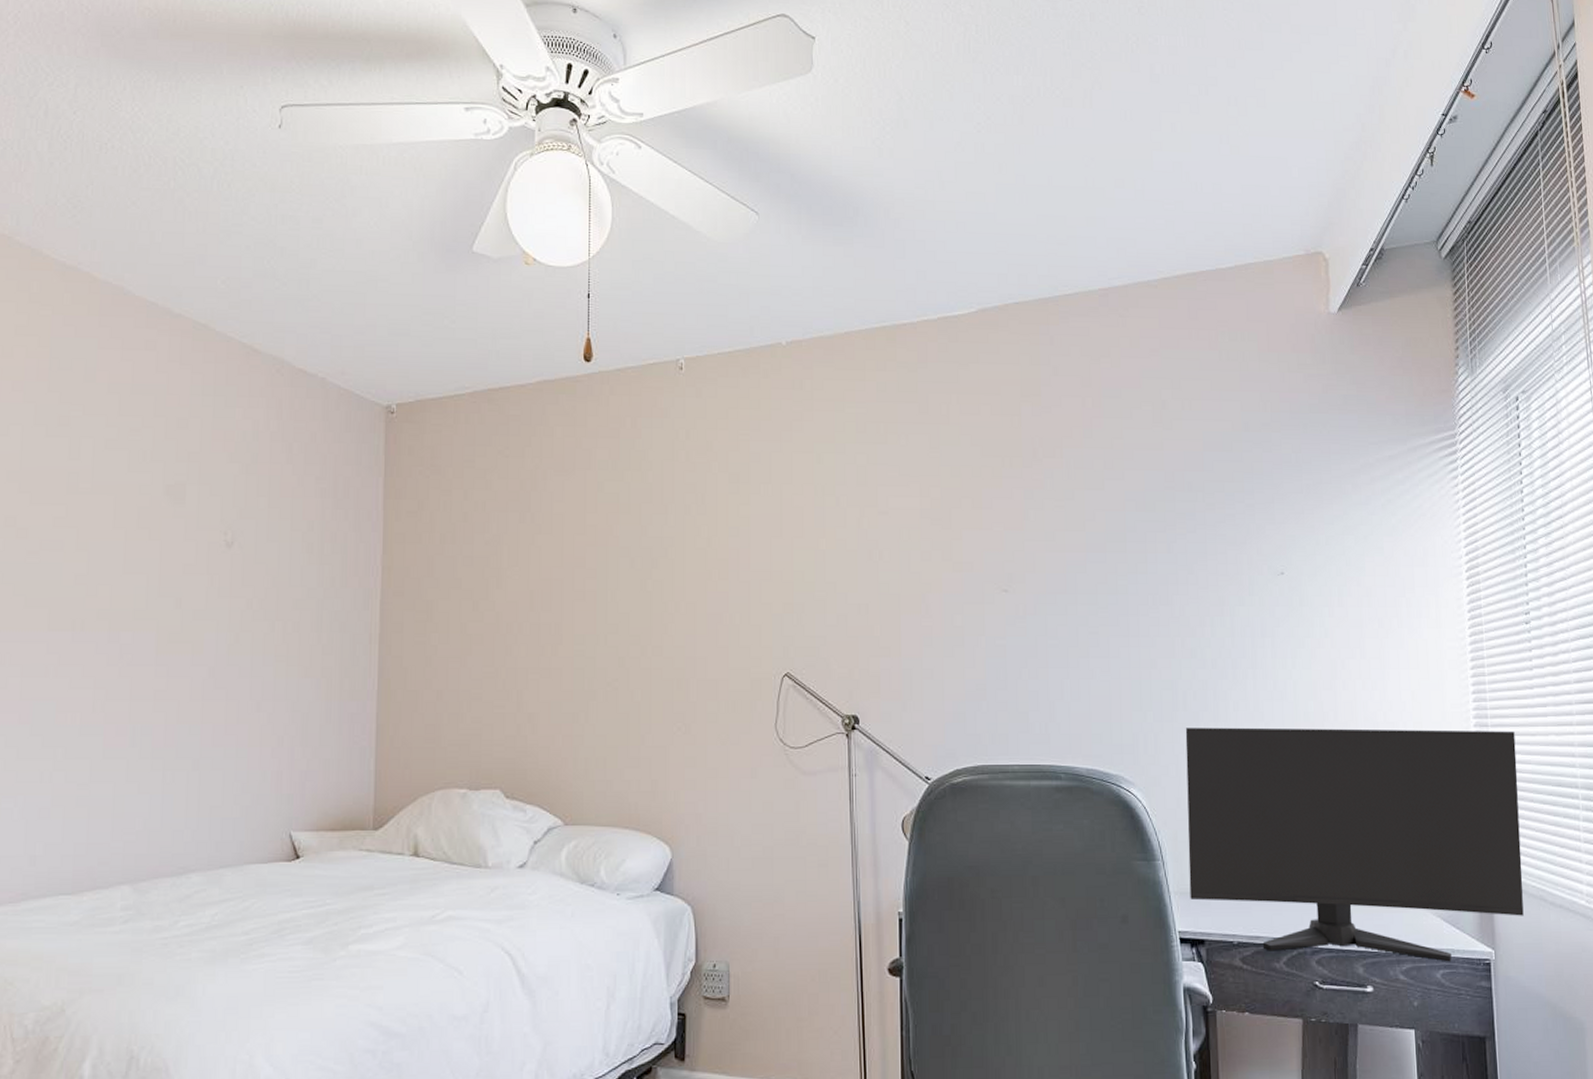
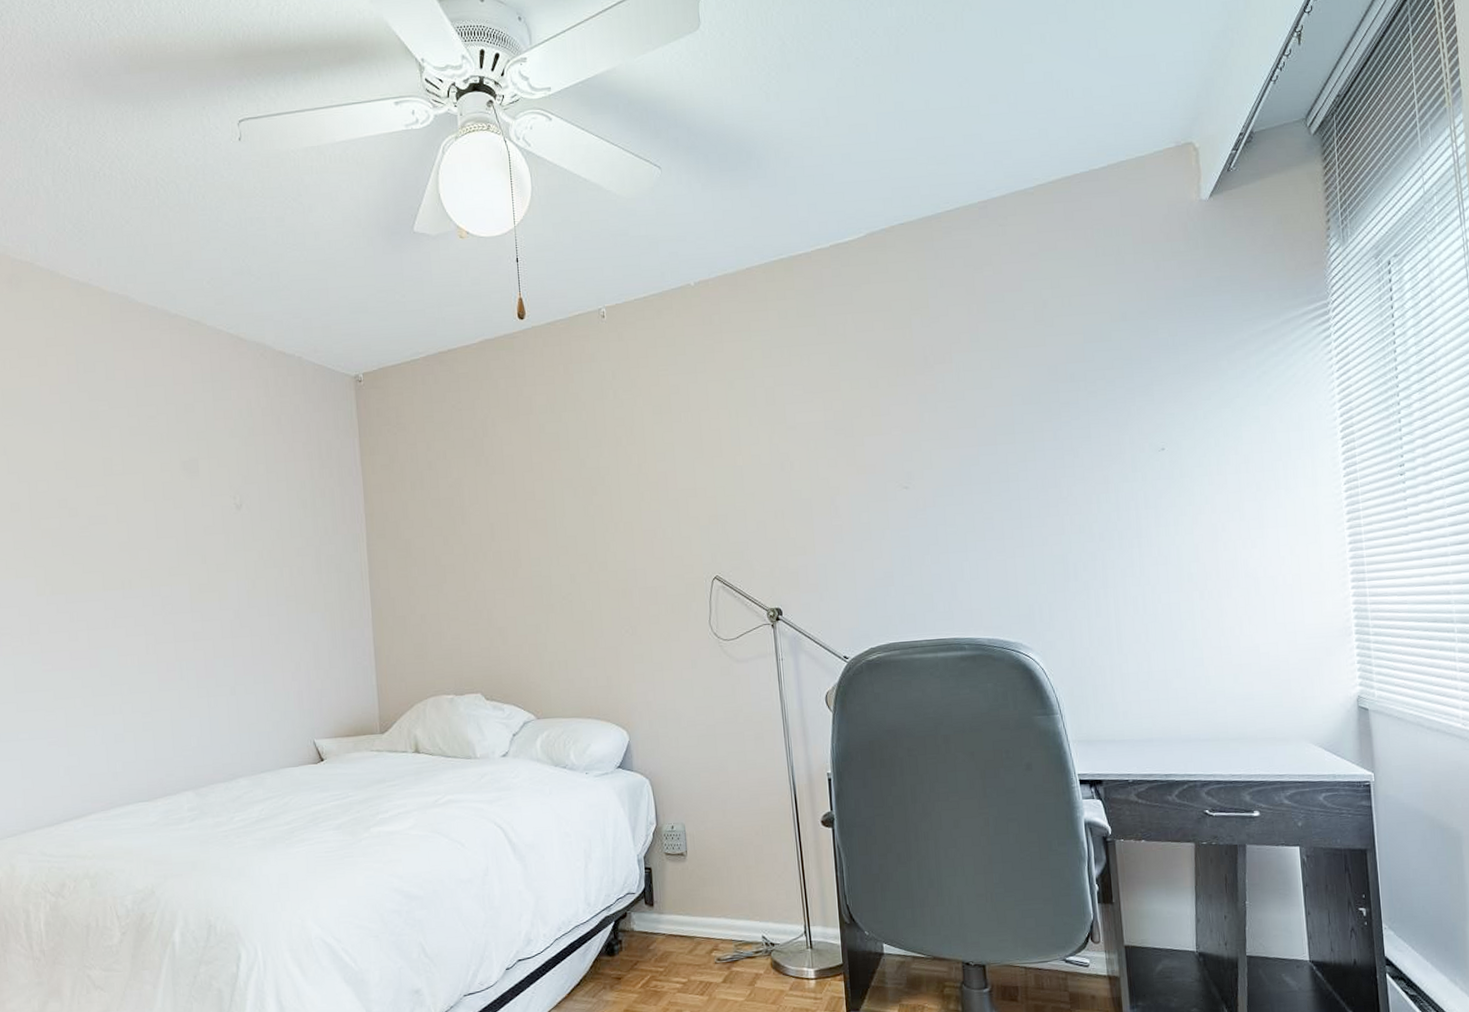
computer monitor: present [1185,727,1524,962] -> none [1077,575,1402,786]

